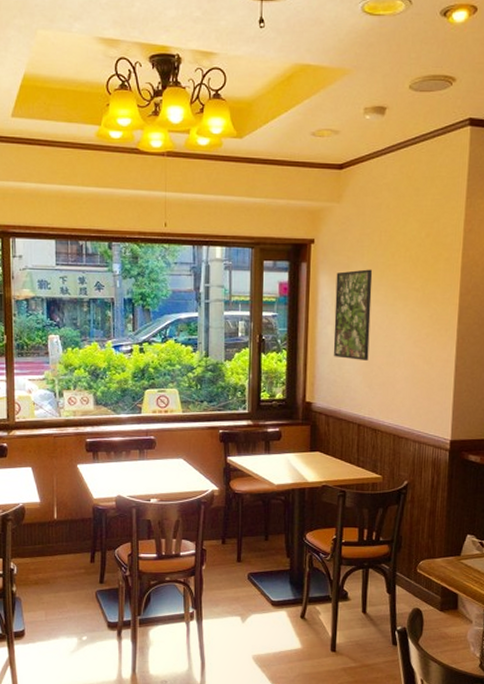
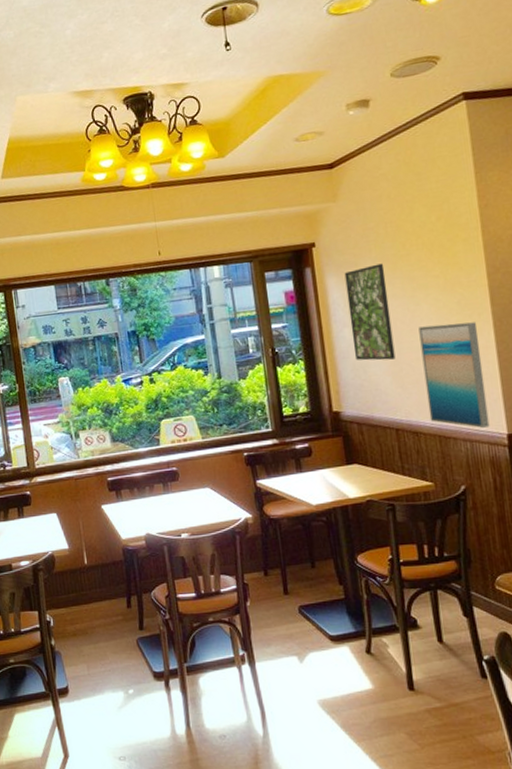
wall art: none [388,334,443,432] -> present [418,322,490,428]

